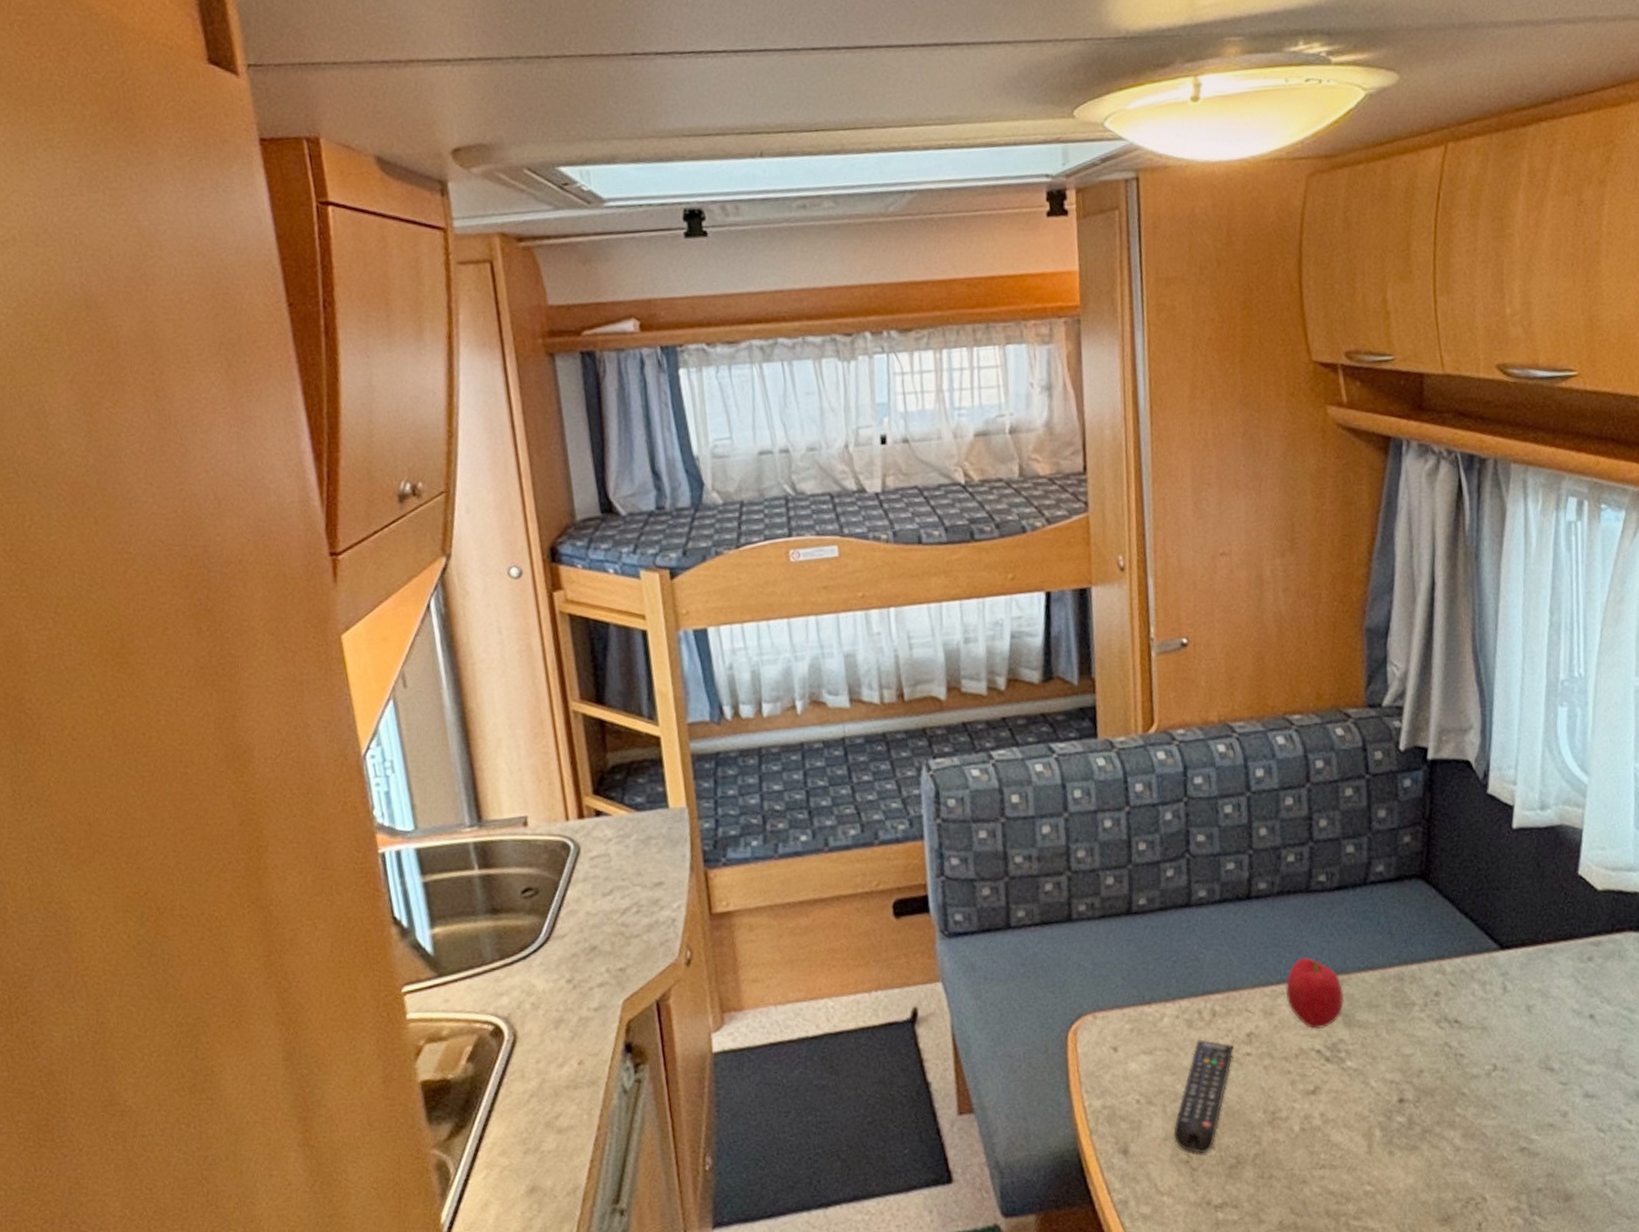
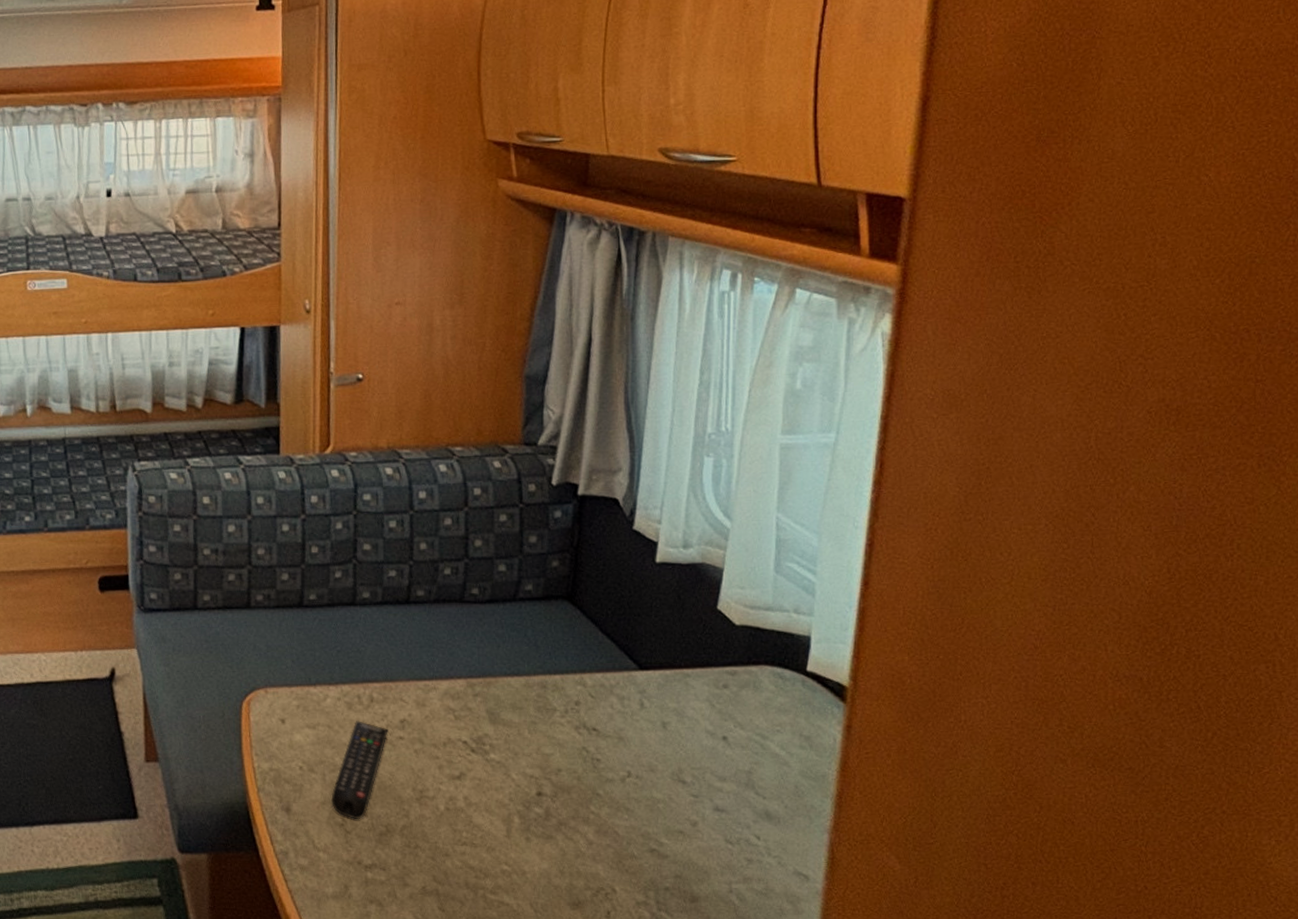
fruit: present [1285,958,1345,1029] -> none [437,659,491,722]

